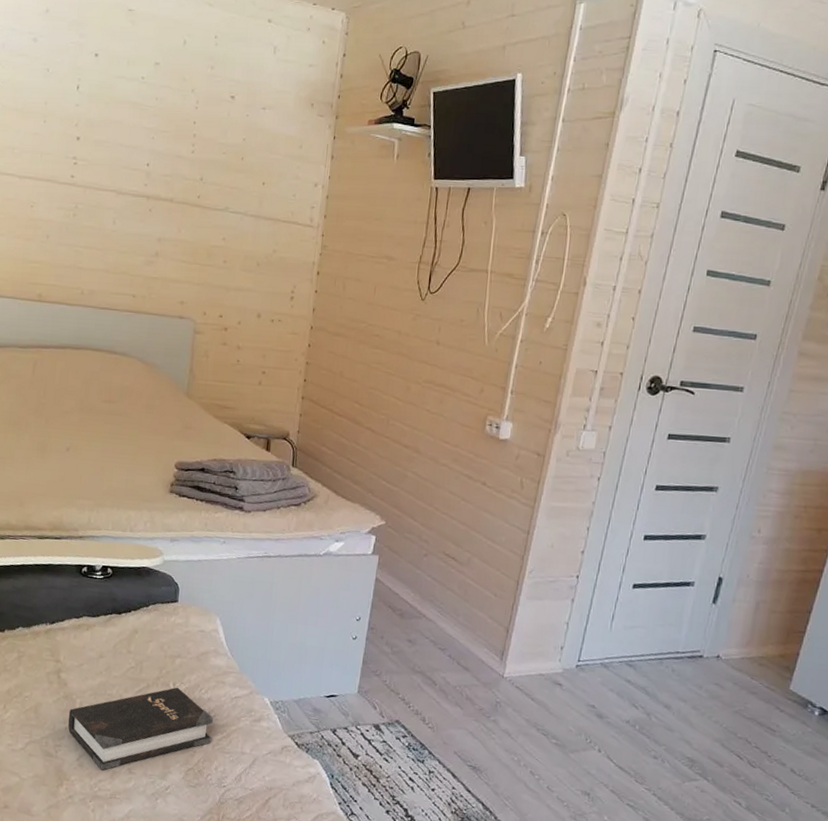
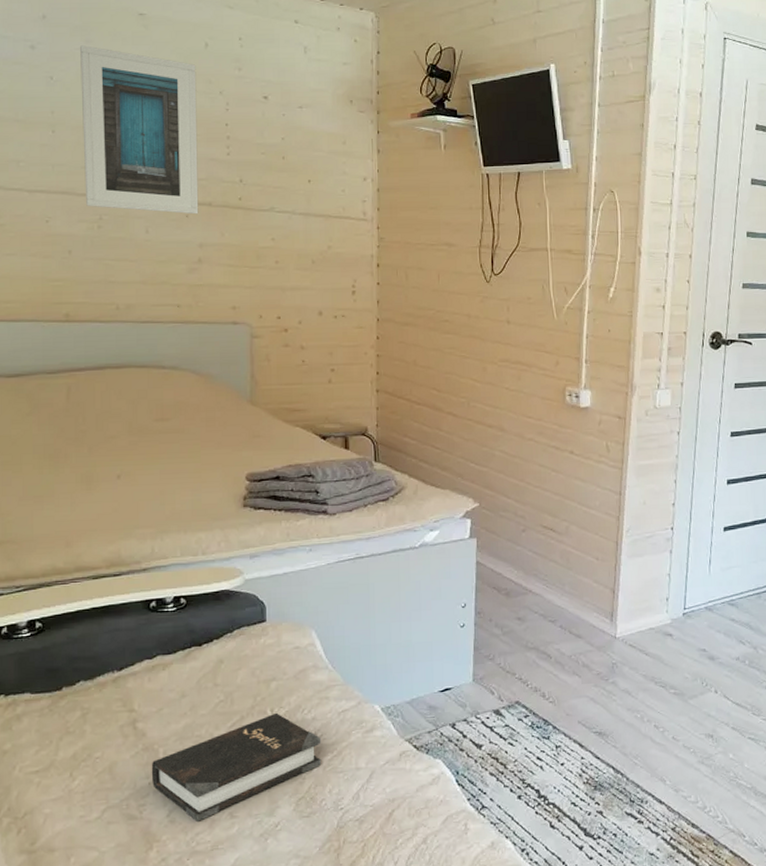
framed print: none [65,39,174,209] -> present [80,45,199,215]

